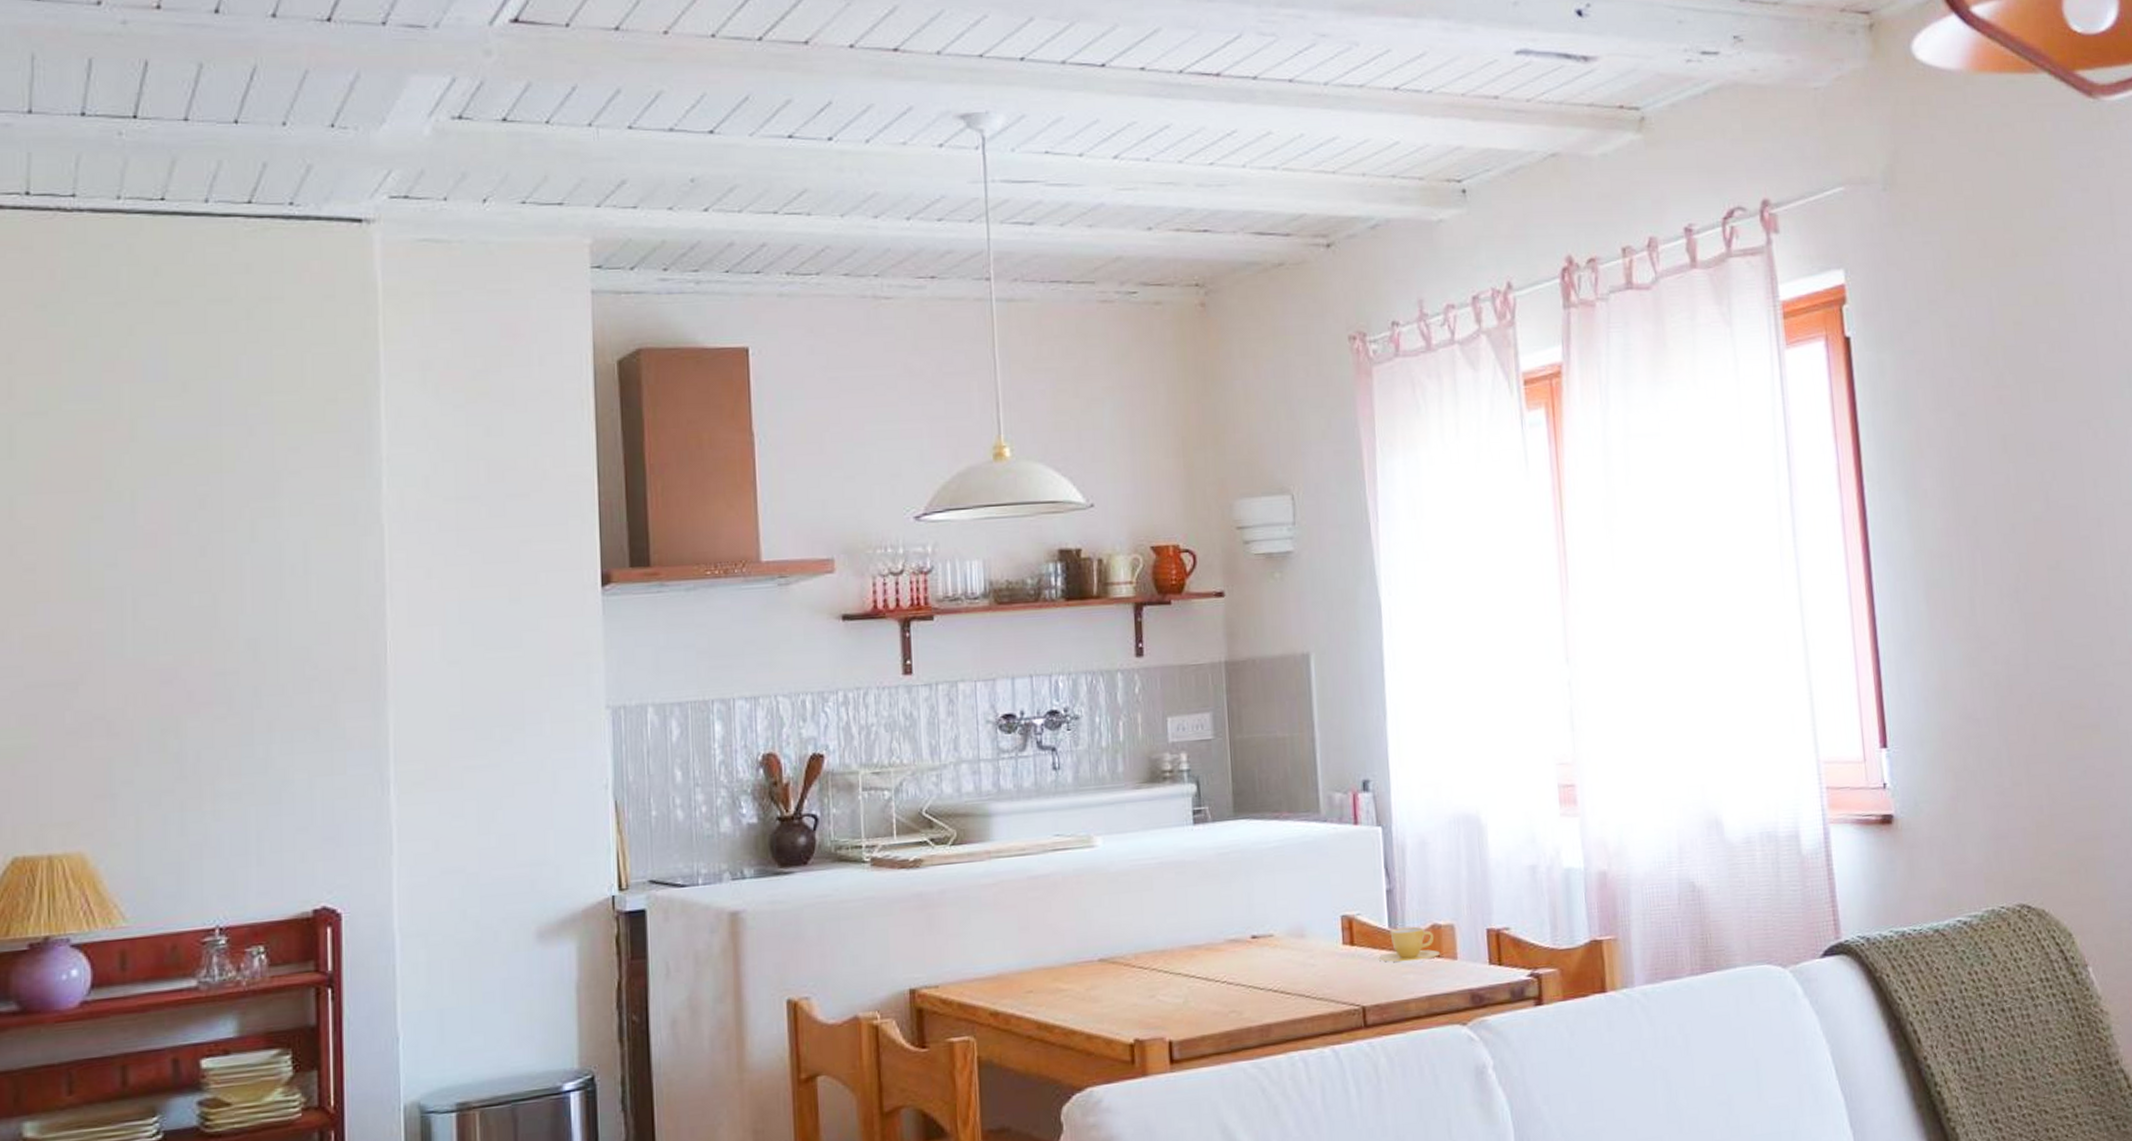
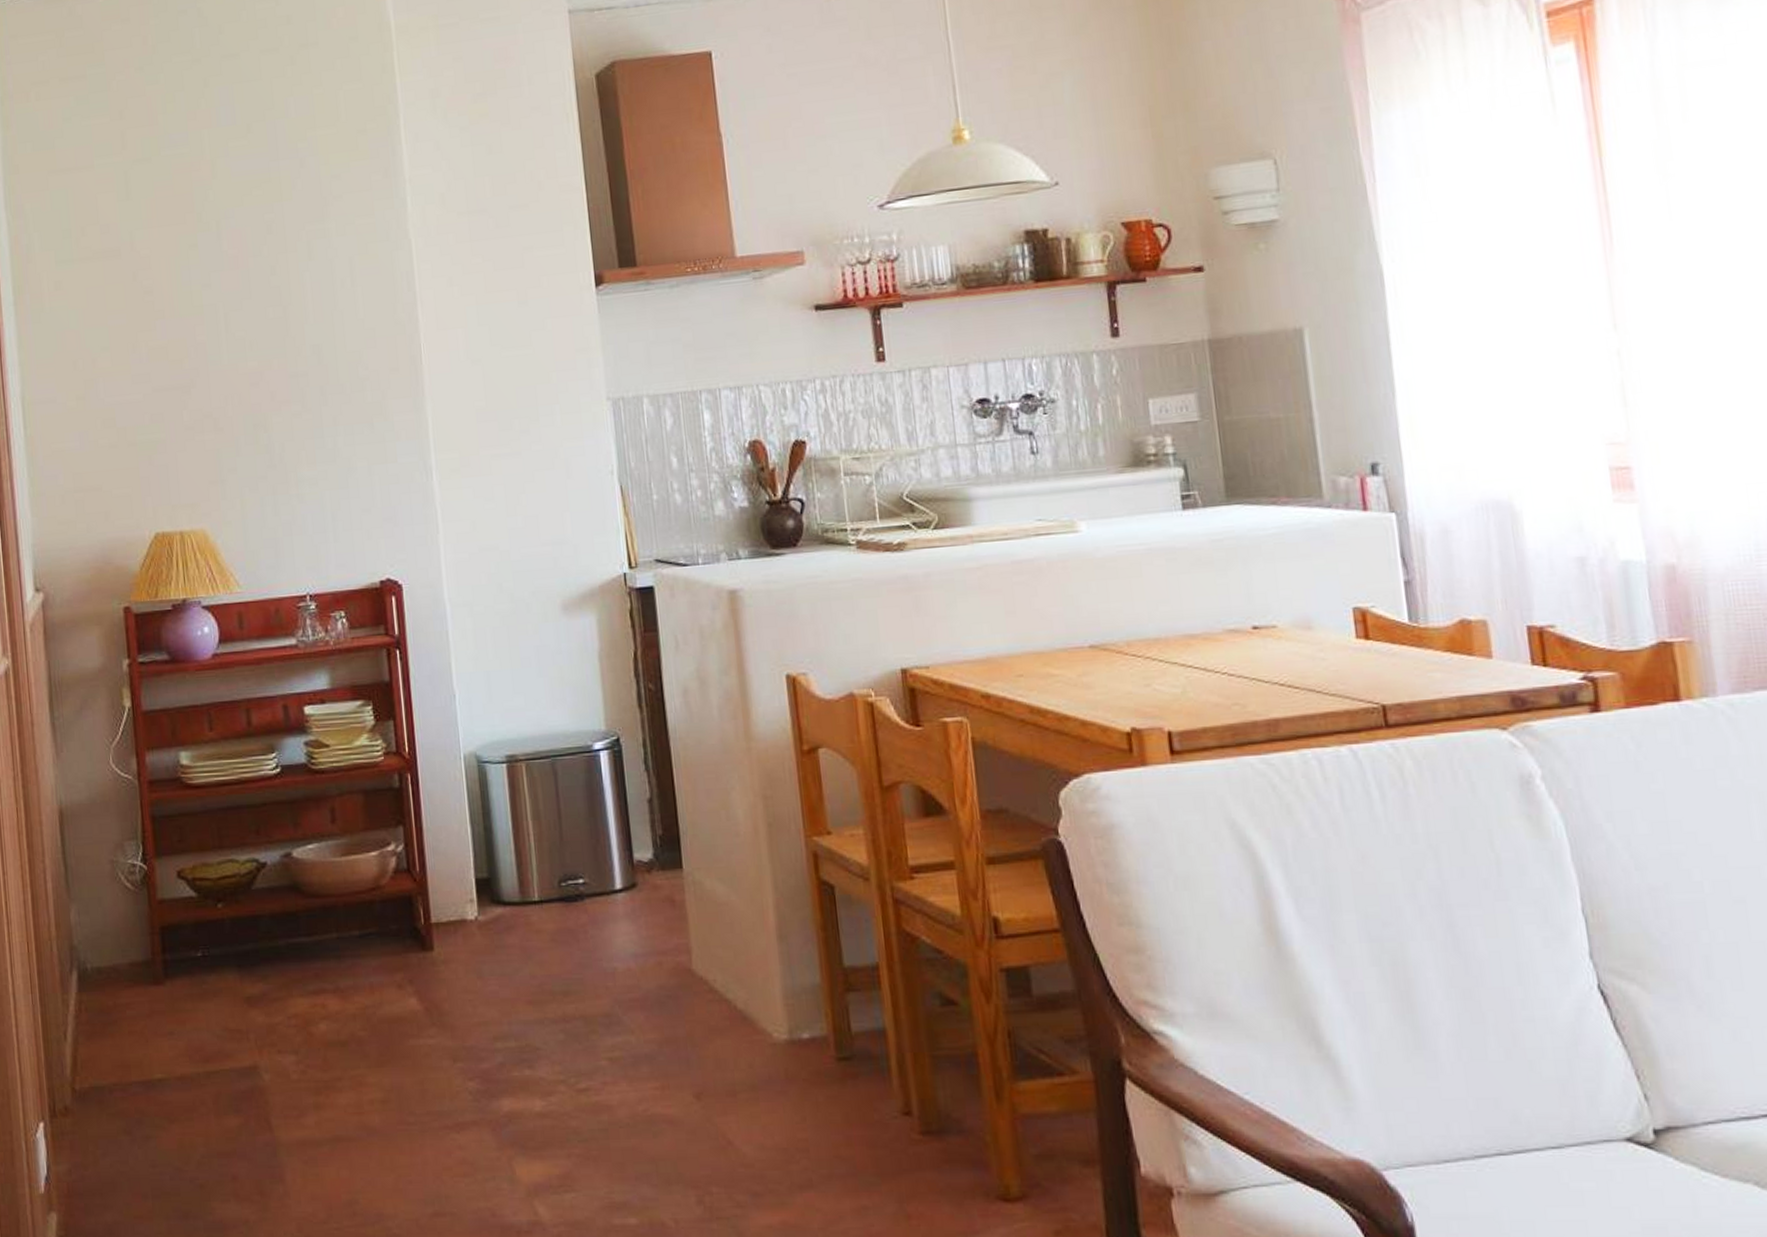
cup: present [1378,926,1441,962] -> none [1398,621,1473,659]

